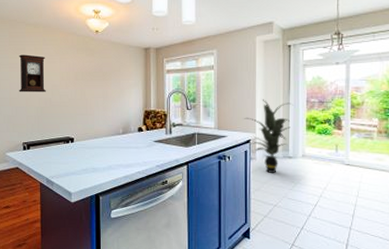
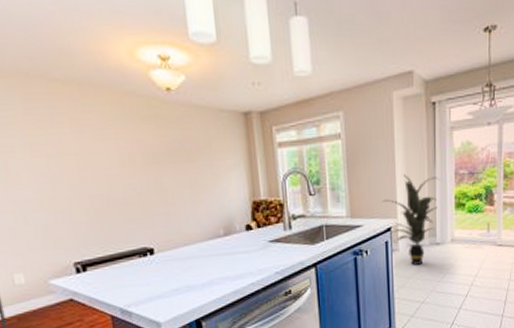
pendulum clock: present [18,54,46,93] -> none [43,129,100,189]

